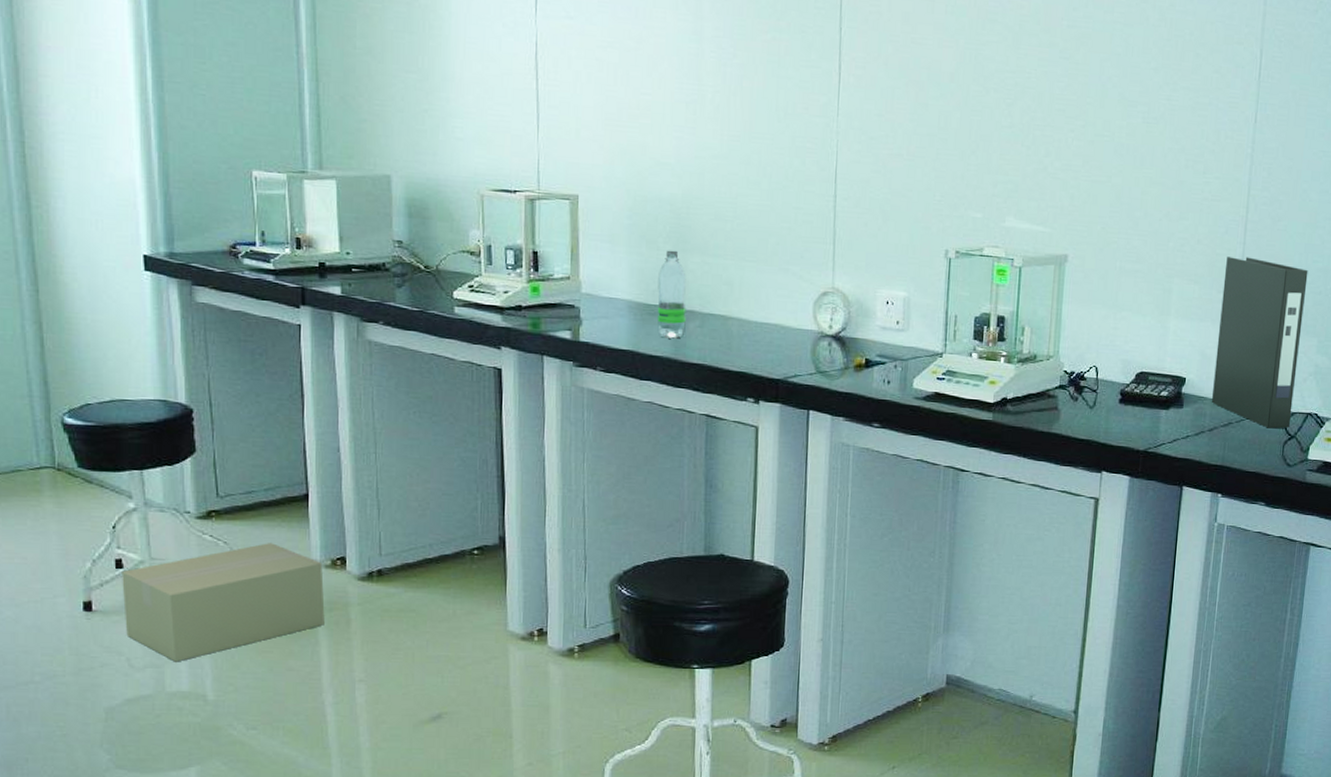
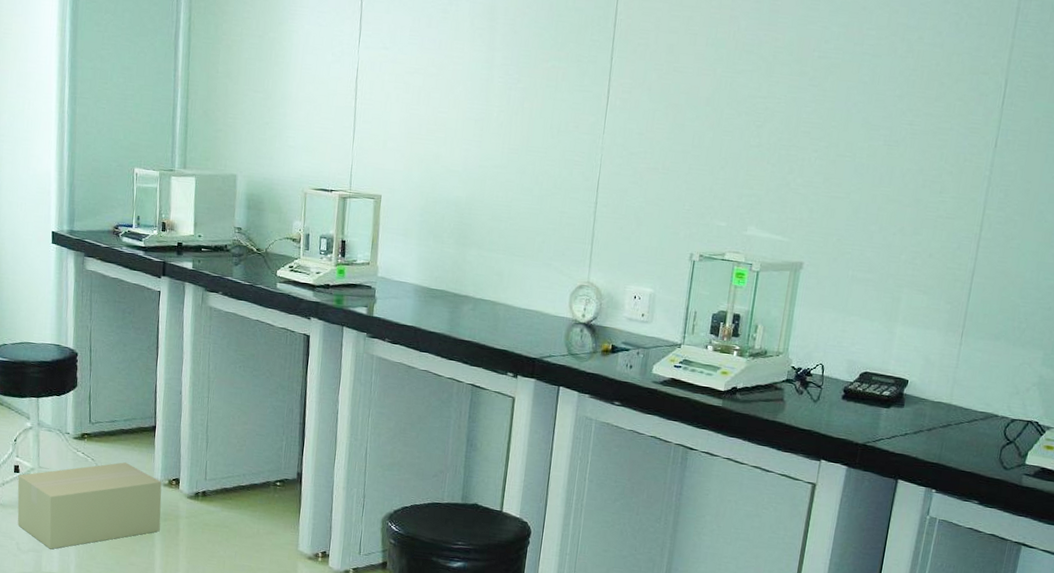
bottle: present [657,250,686,339] -> none [437,244,465,319]
binder: present [1211,256,1308,429] -> none [931,270,1039,434]

